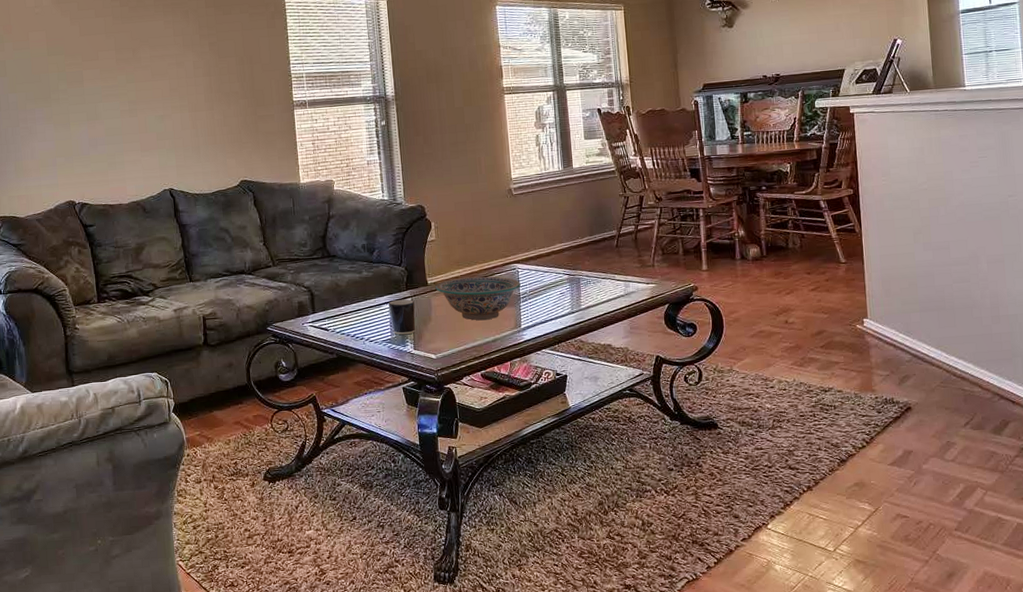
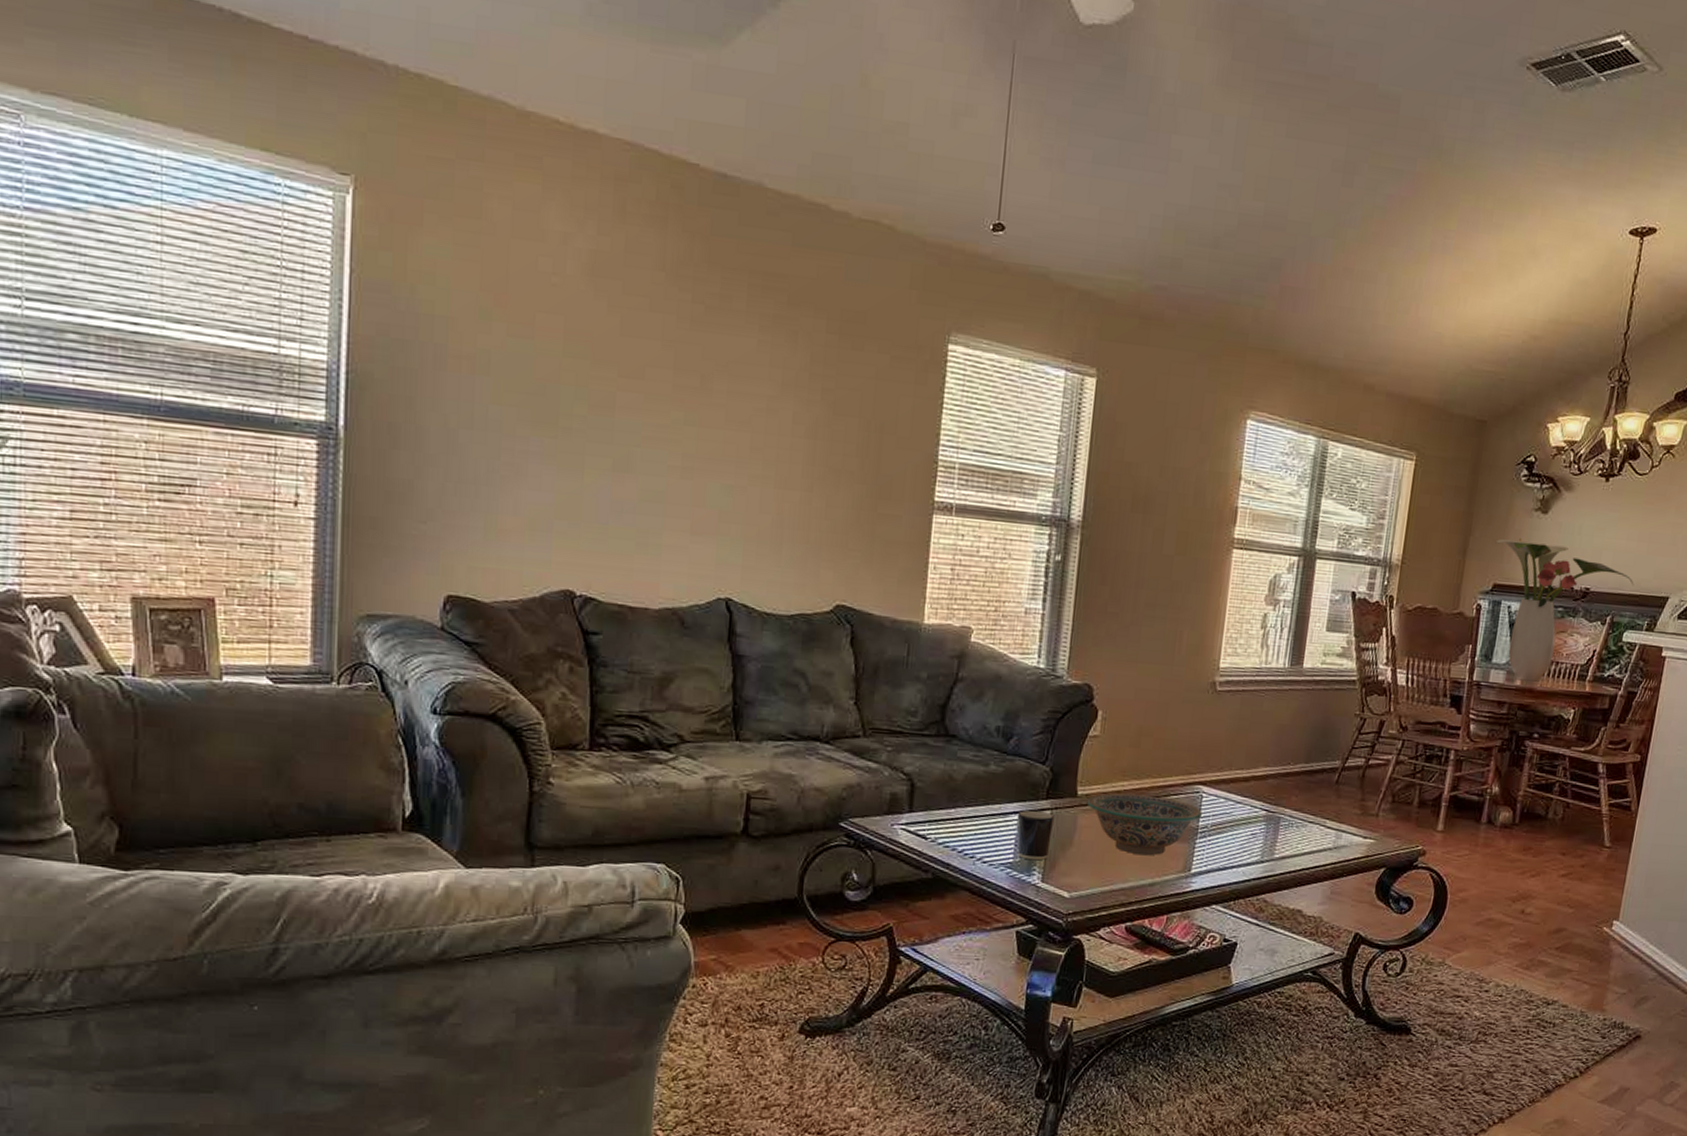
flower arrangement: none [697,47,814,150] -> present [1495,538,1634,683]

